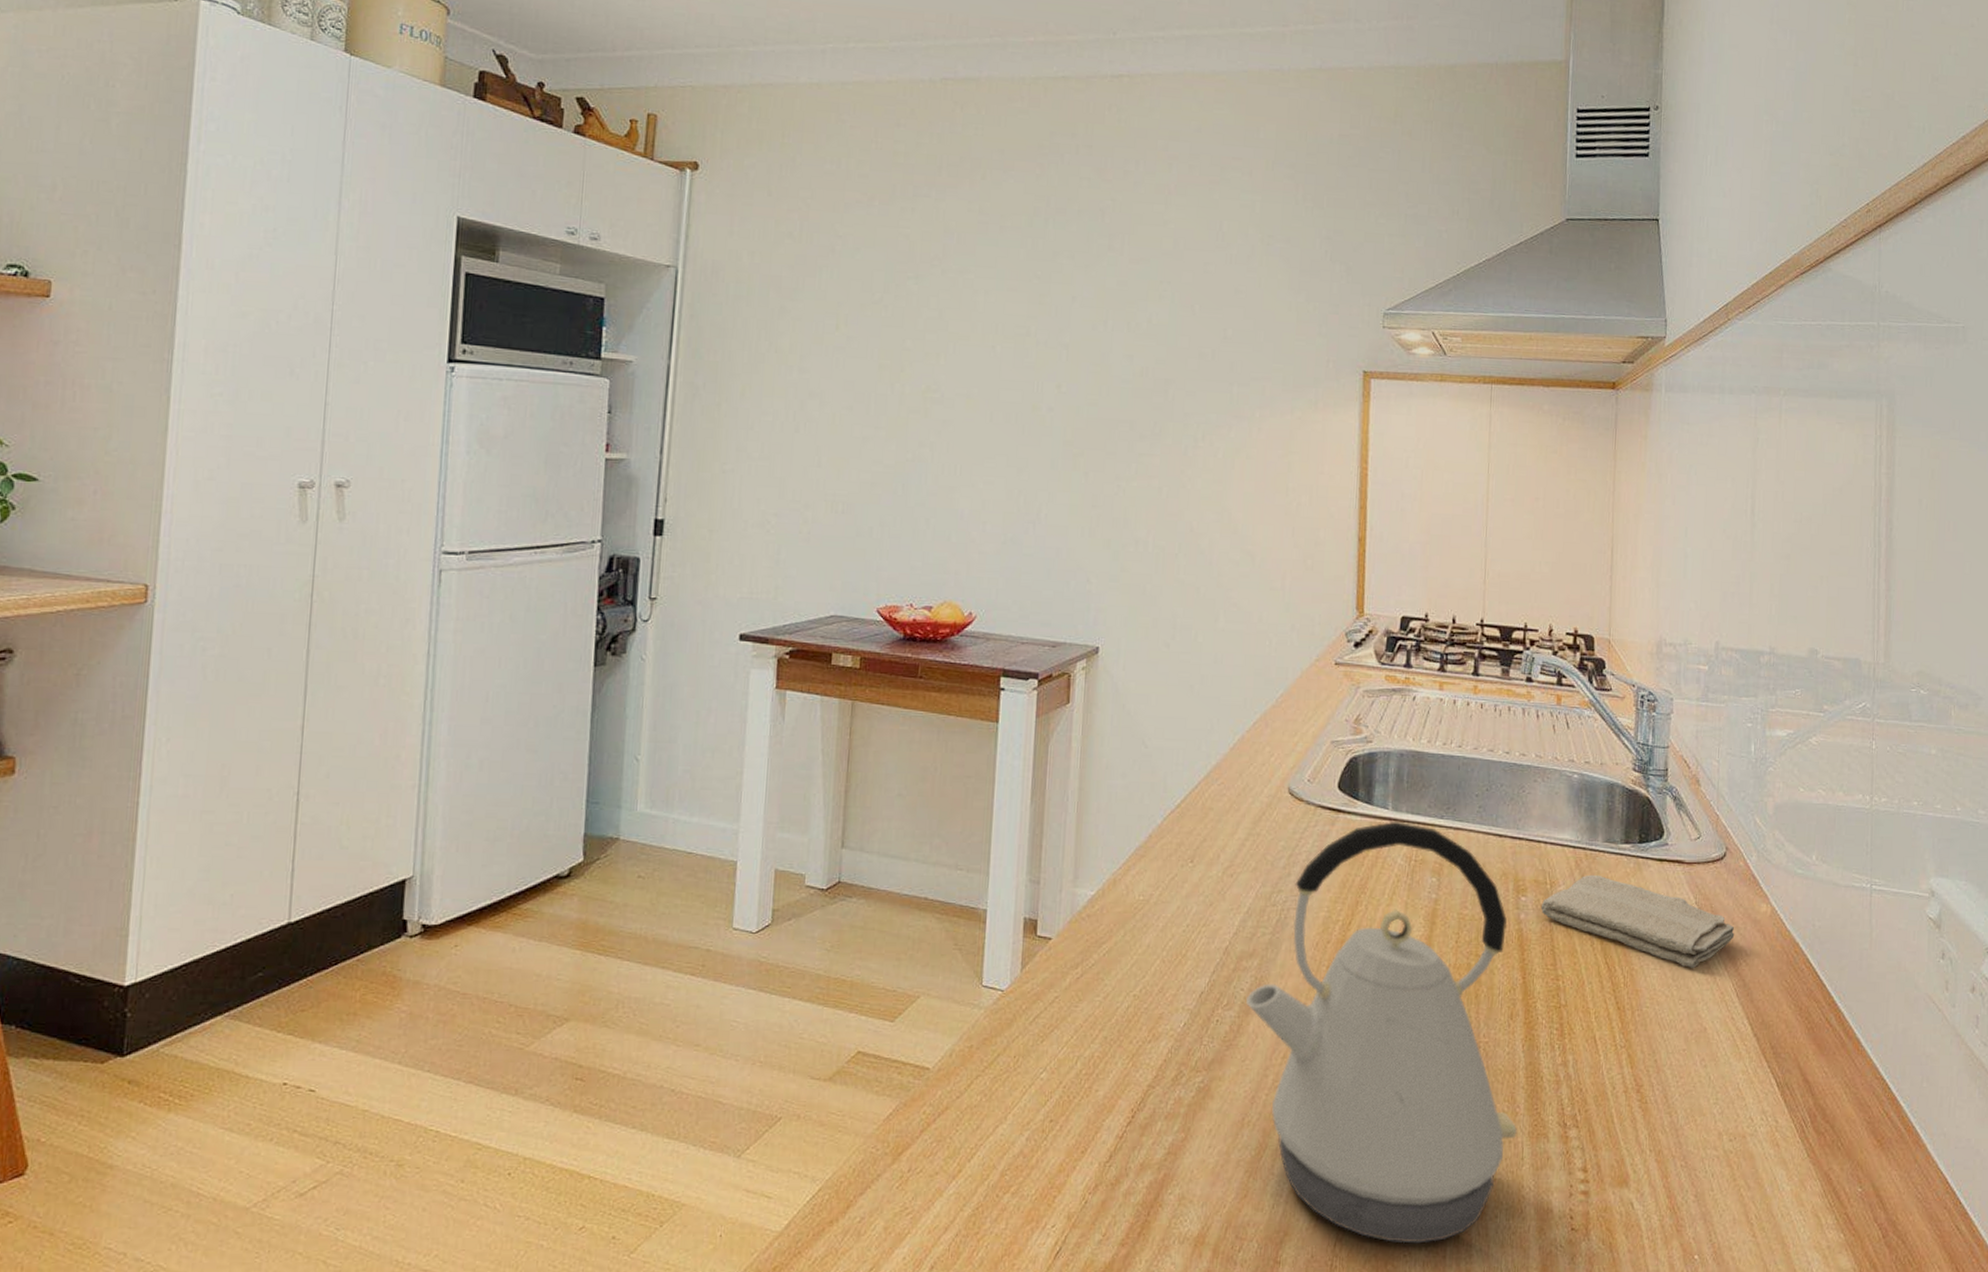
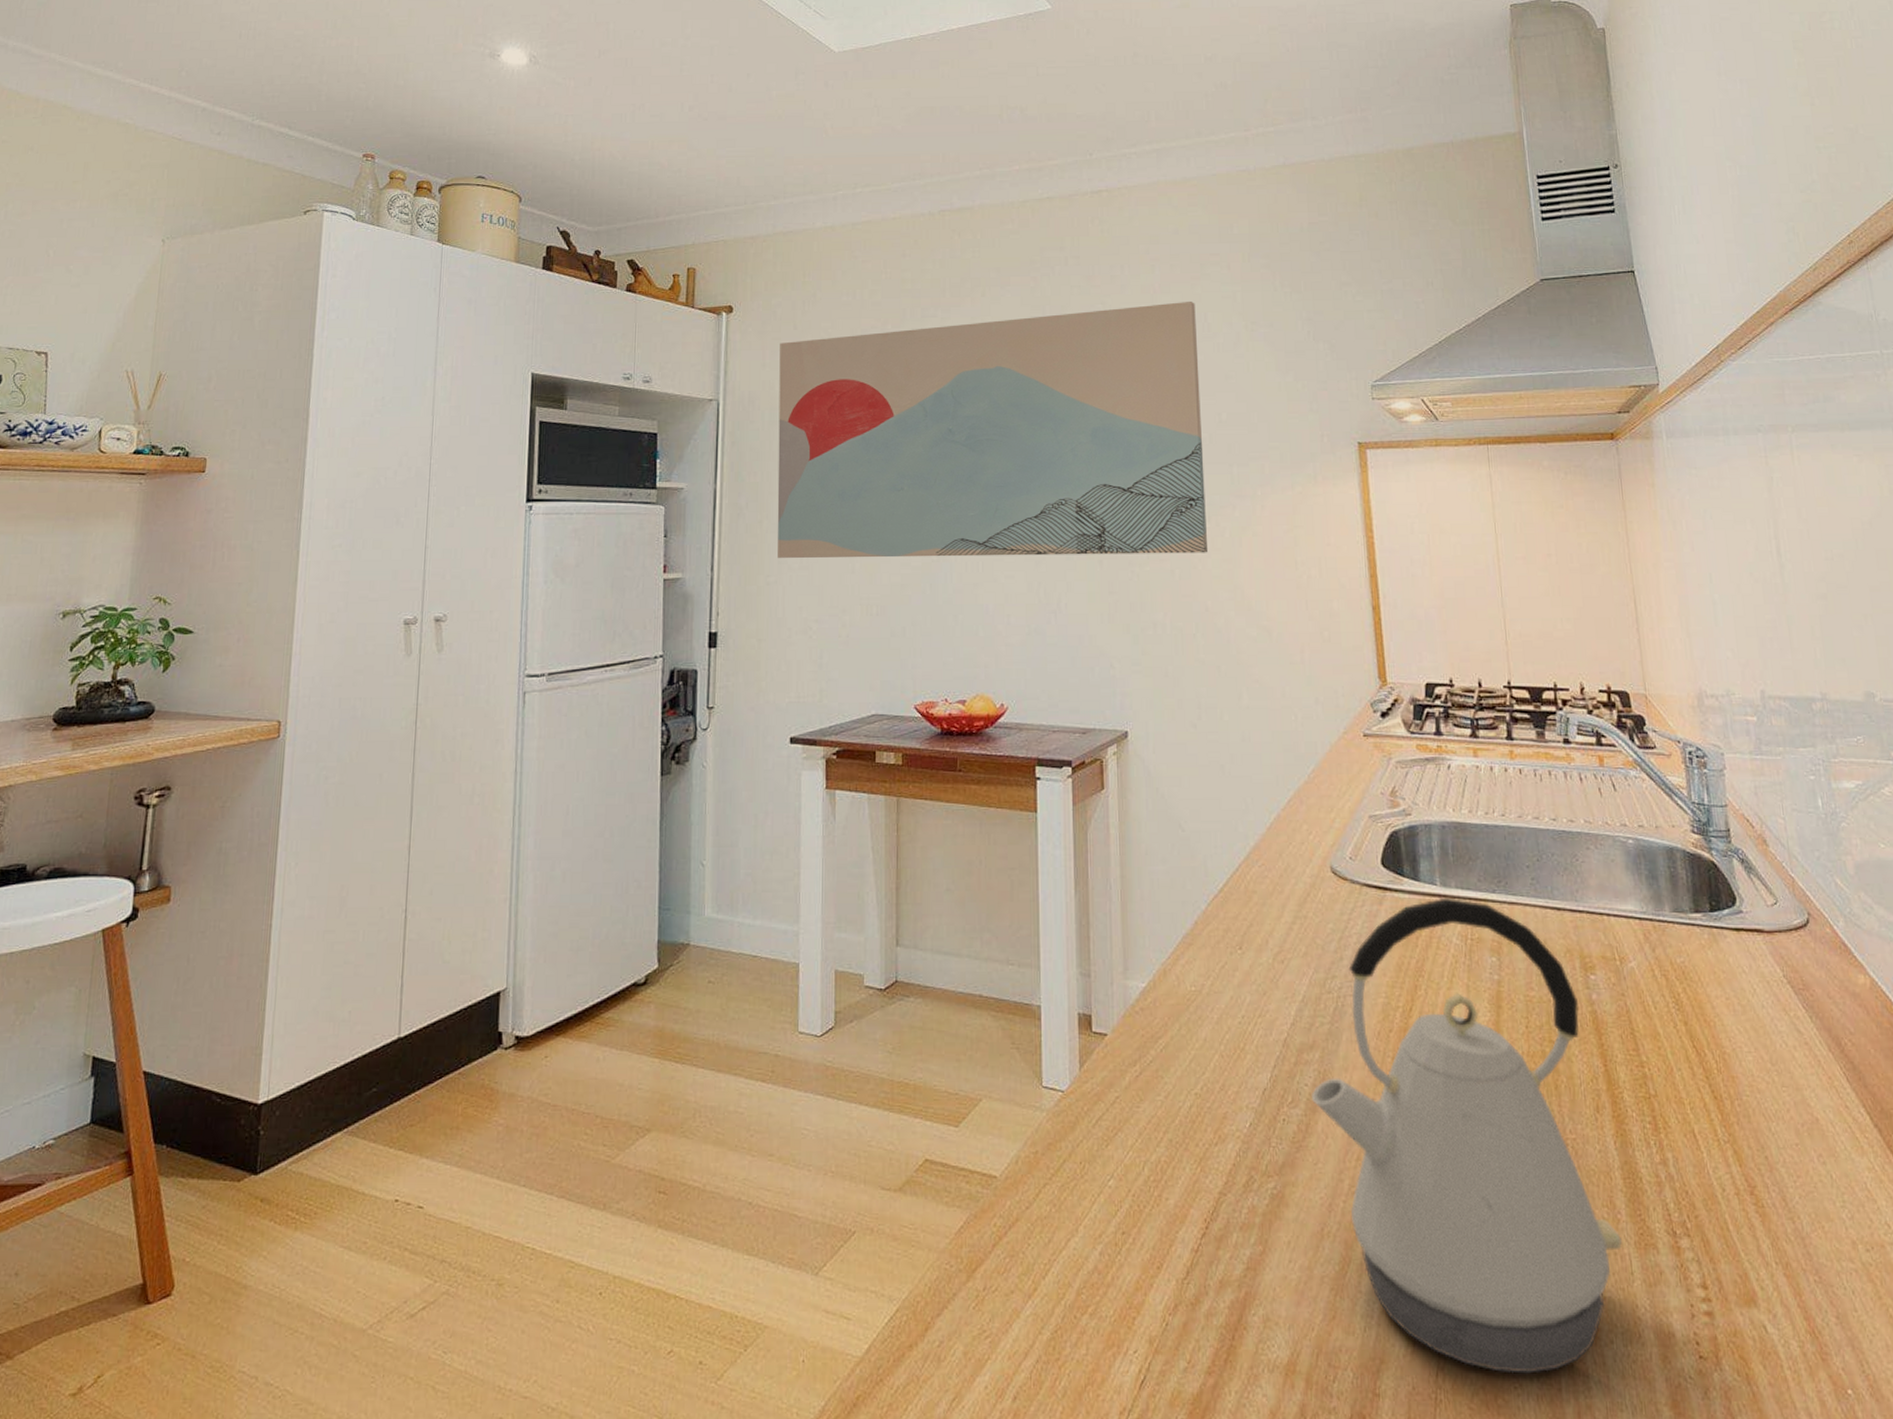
wall art: none [736,206,1211,473] -> present [777,302,1209,558]
washcloth: present [1540,874,1735,968] -> none [1613,948,1834,1050]

